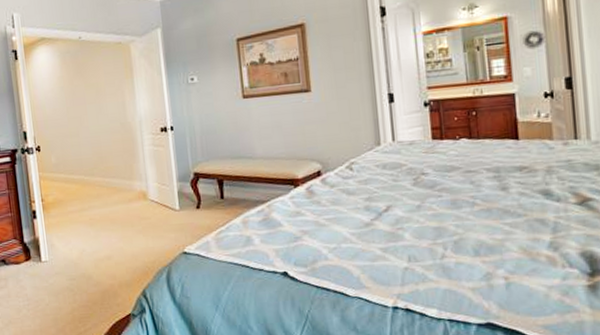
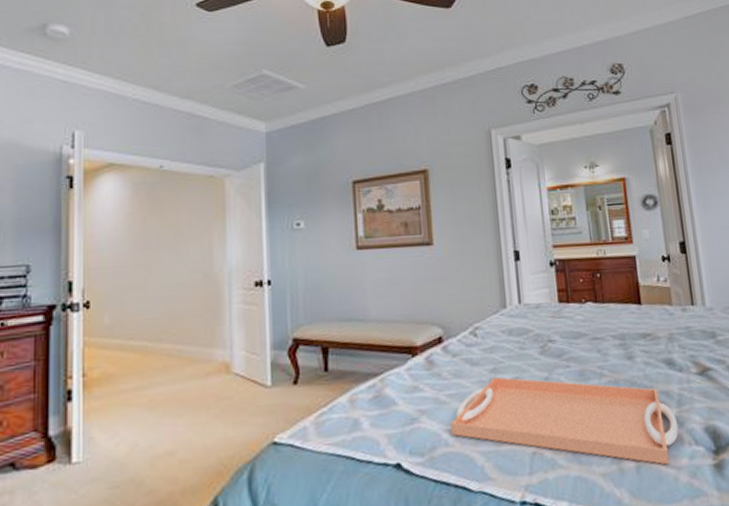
serving tray: none [329,205,553,284] -> present [450,377,679,465]

